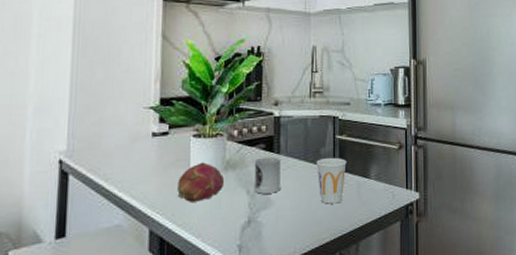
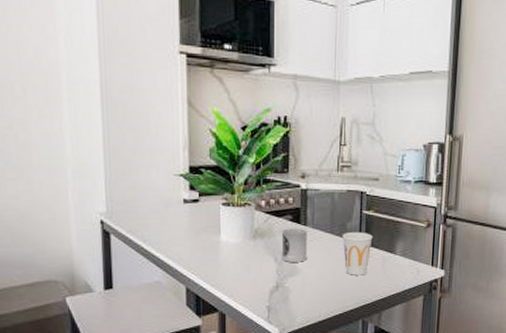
fruit: present [177,162,225,202] -> none [209,230,254,266]

